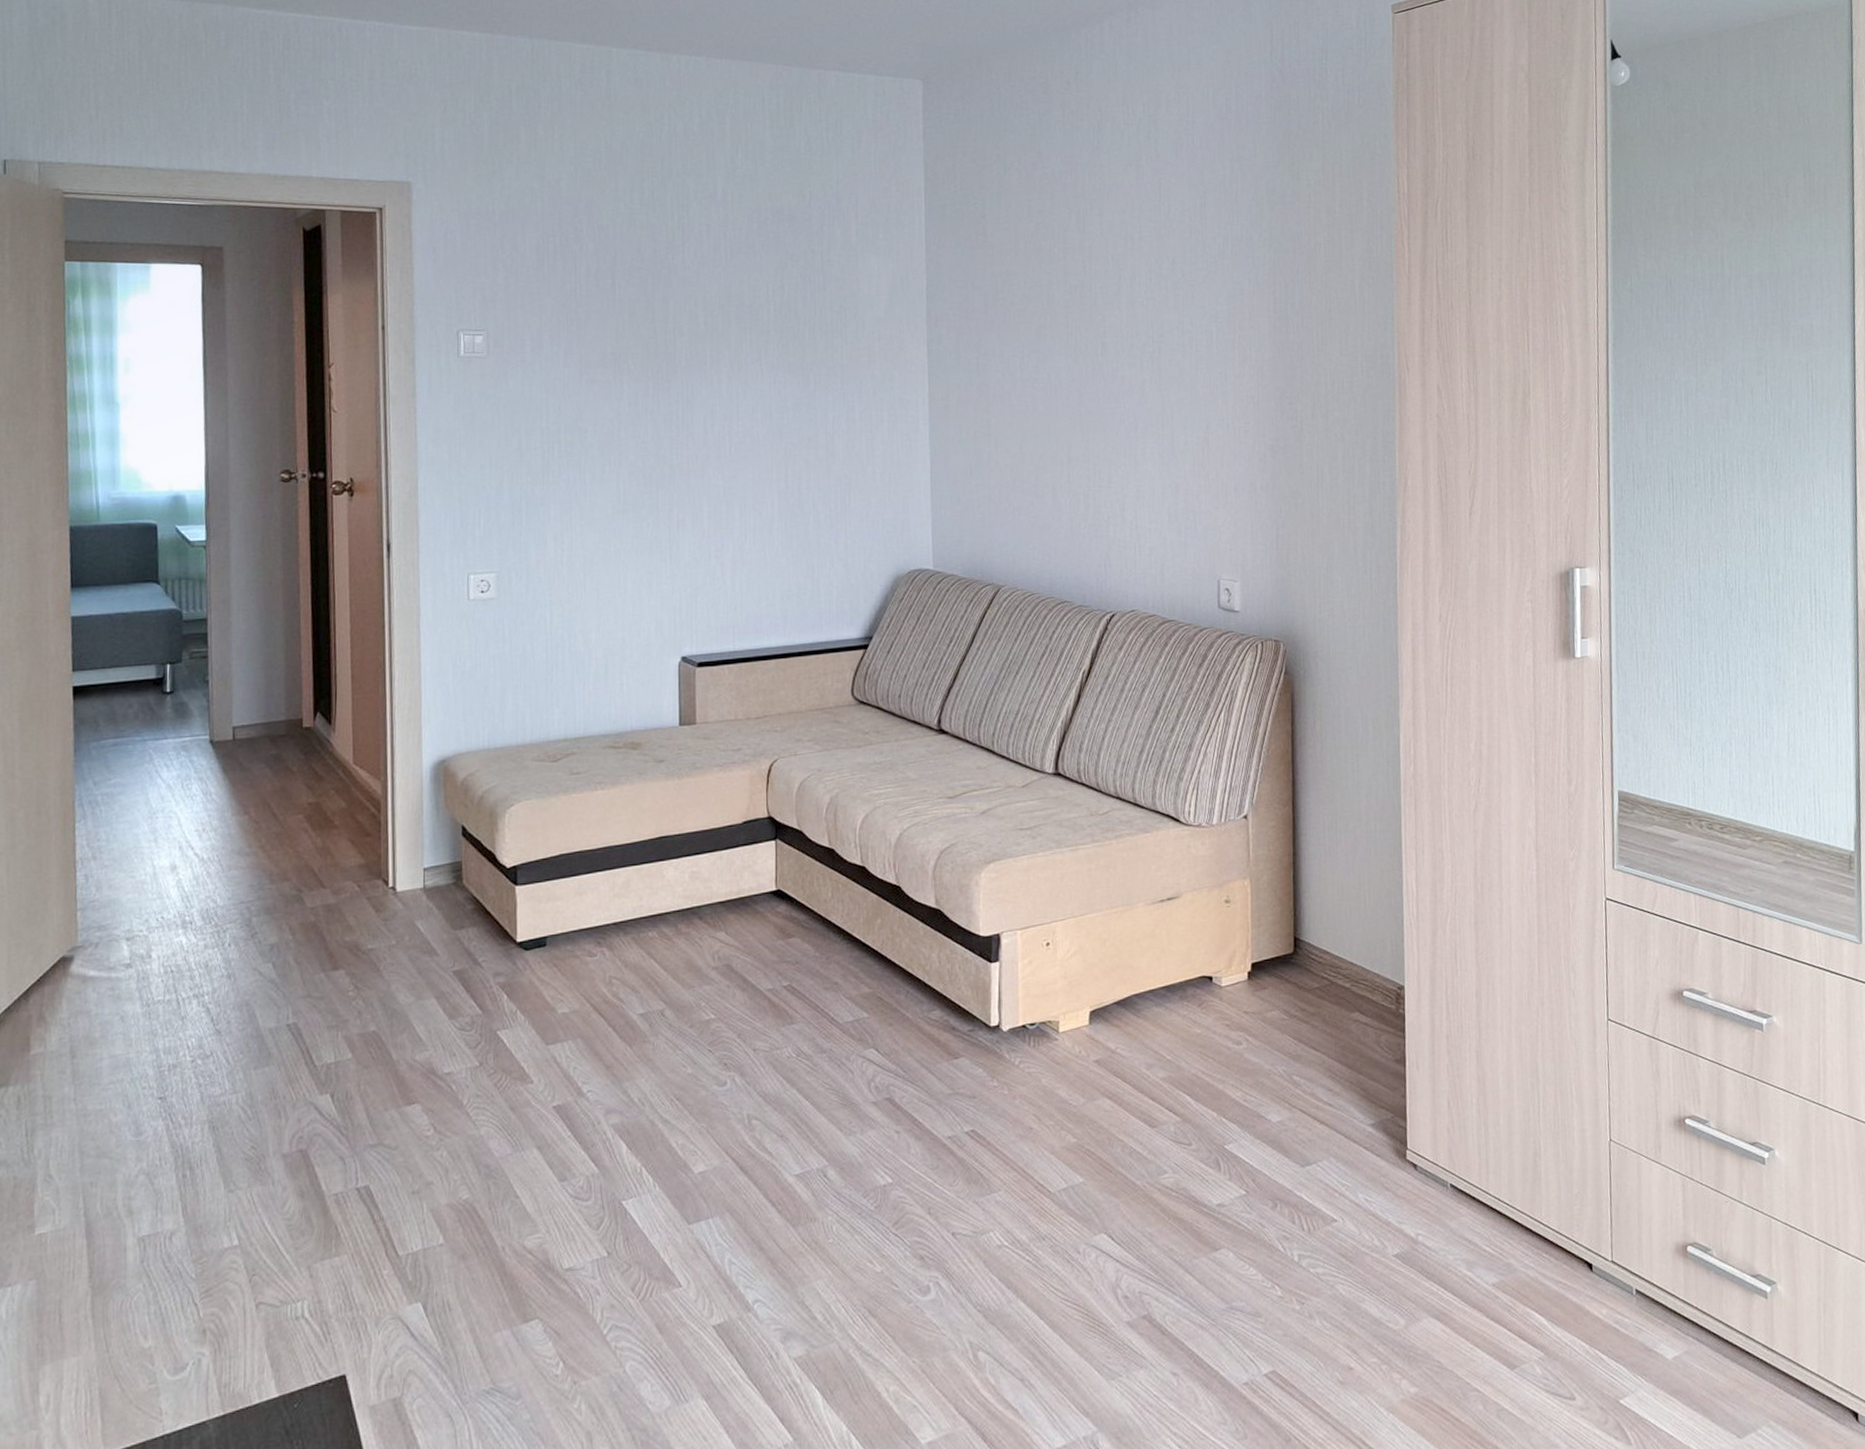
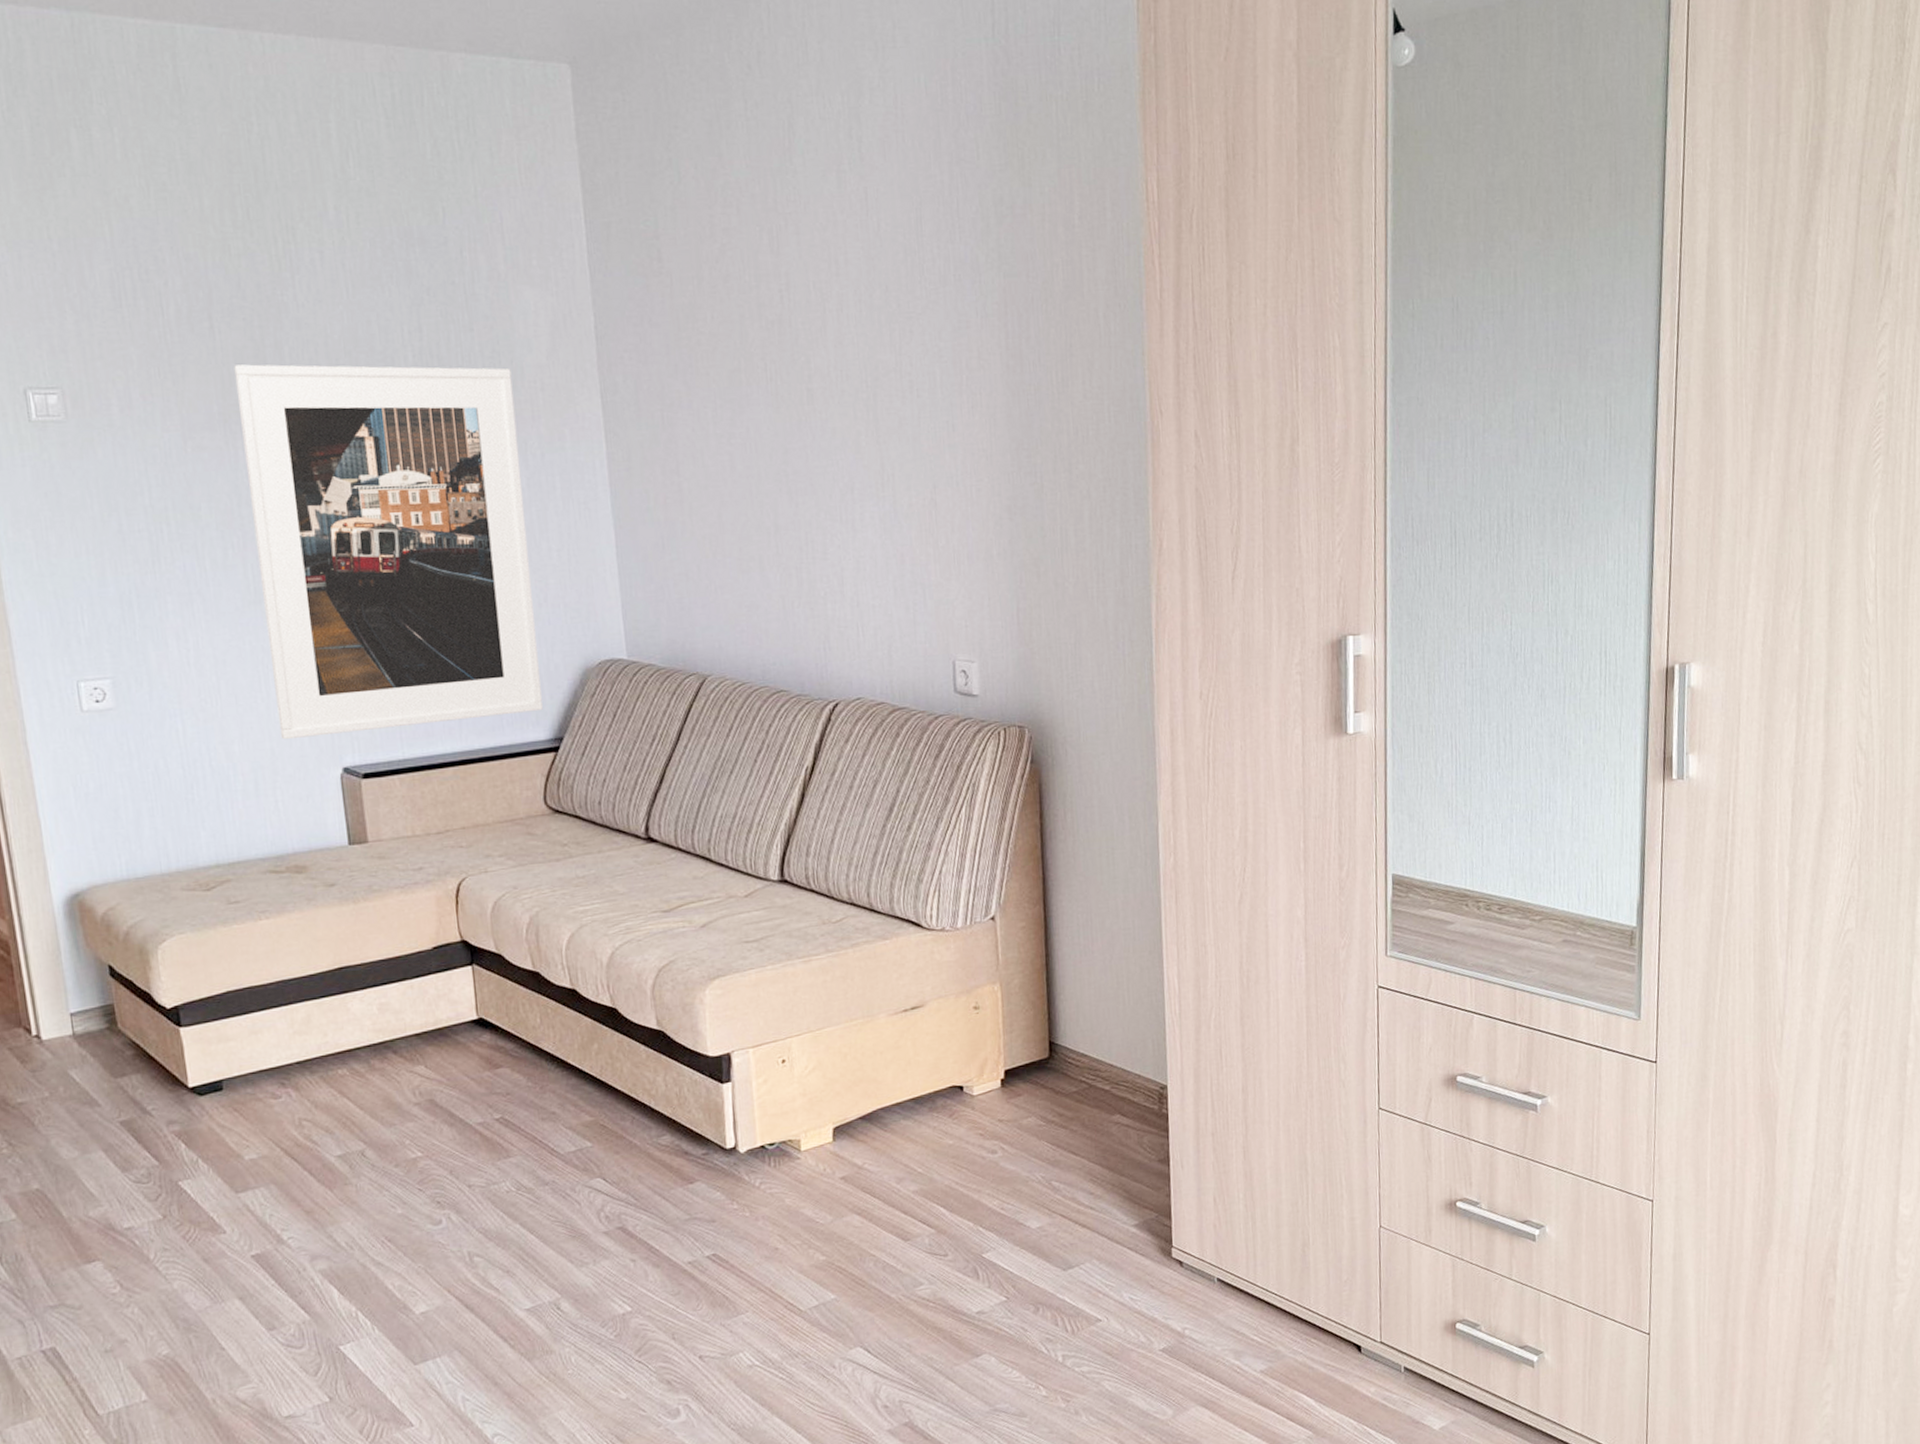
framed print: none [628,314,857,631] -> present [234,364,543,740]

